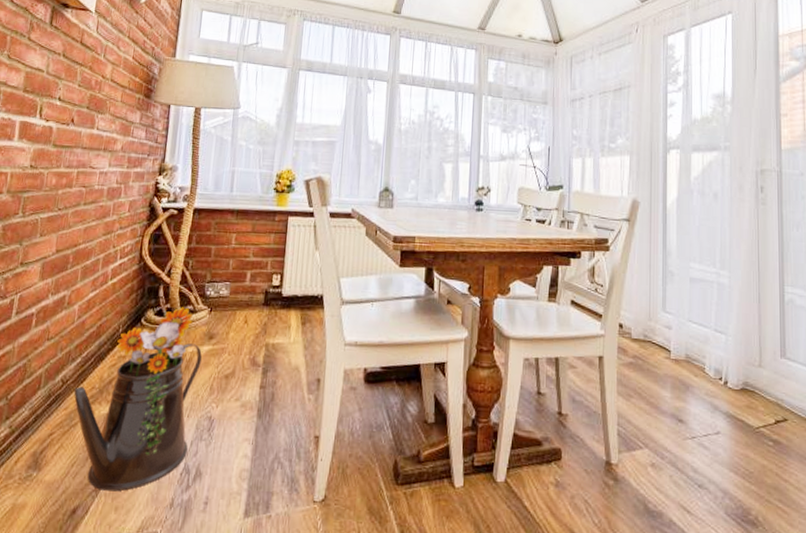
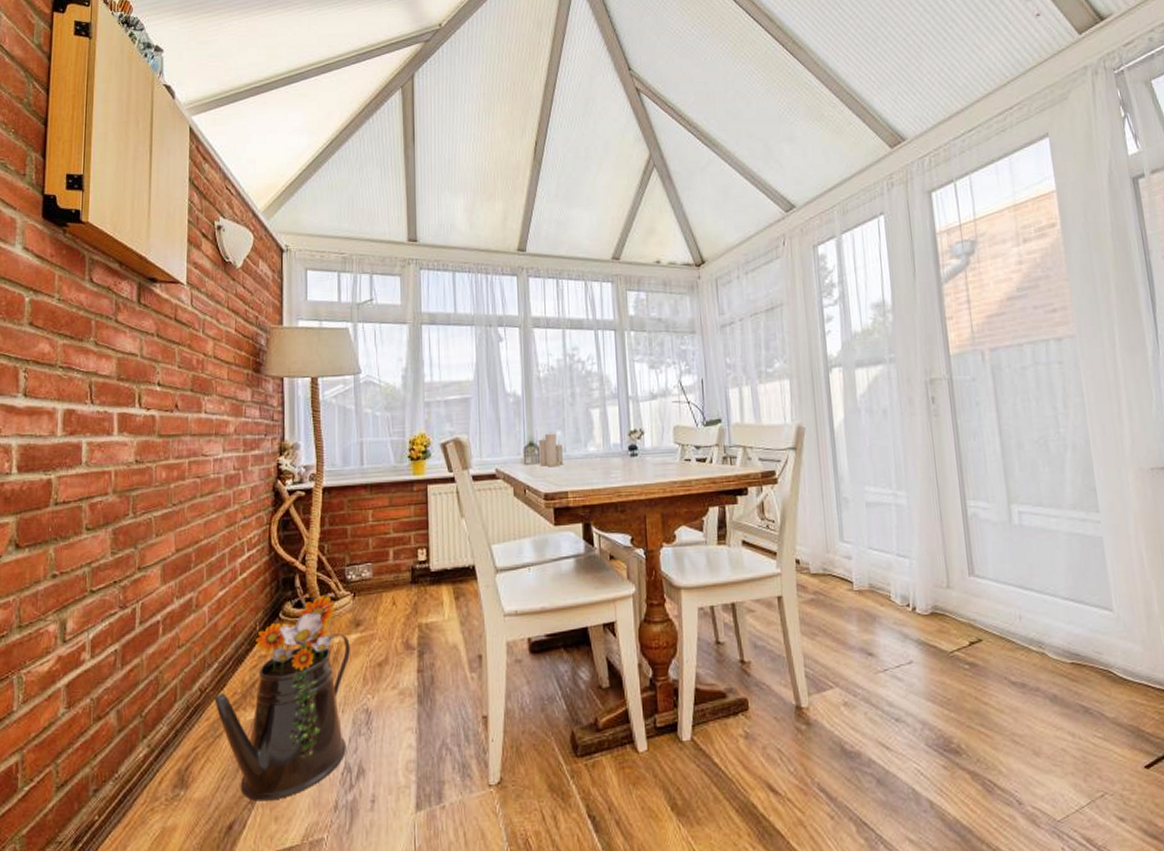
candle: none [392,180,415,212] -> present [539,432,564,467]

